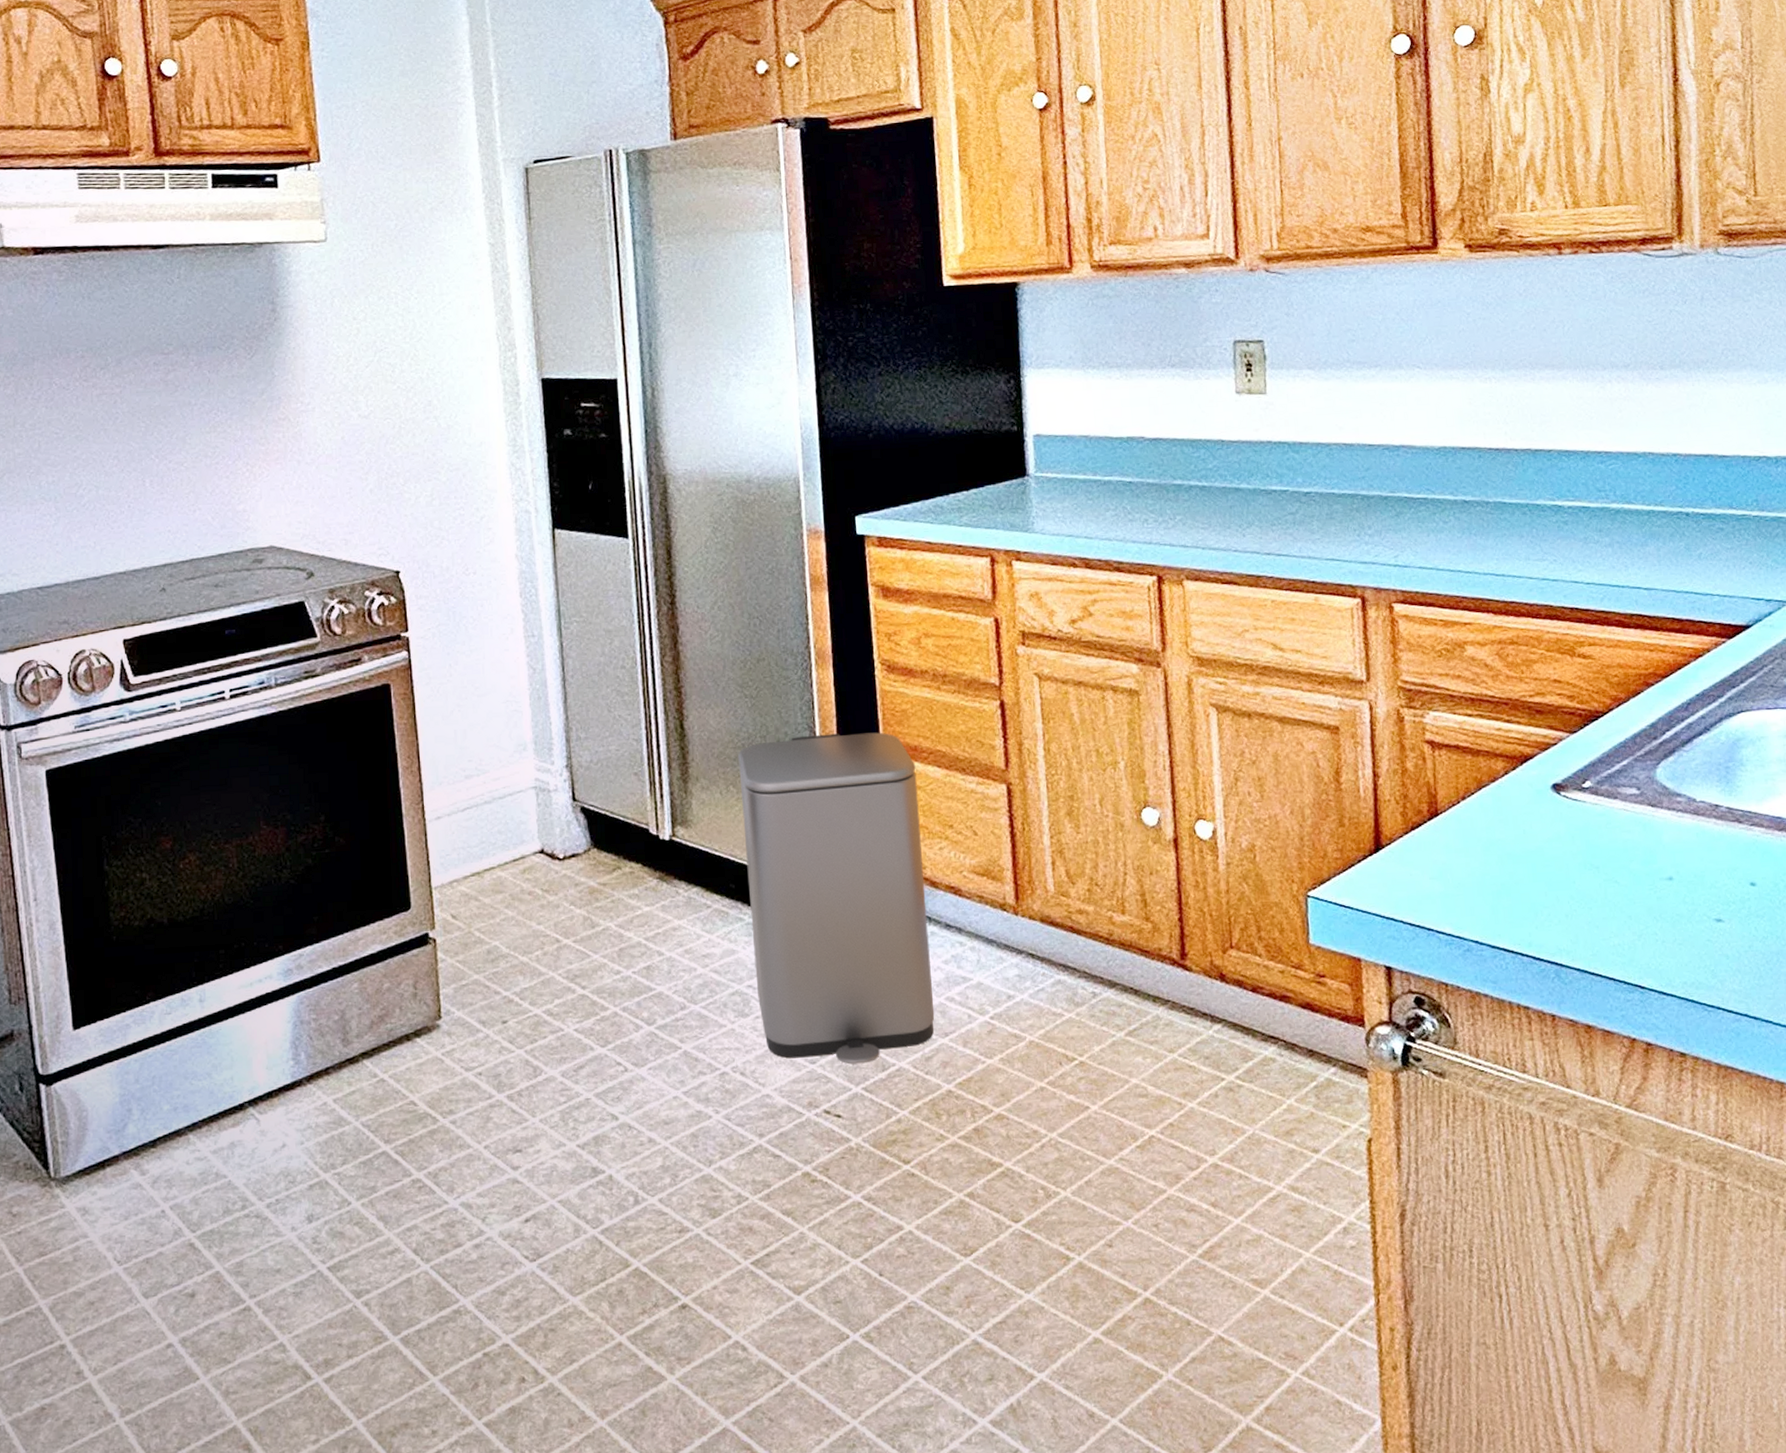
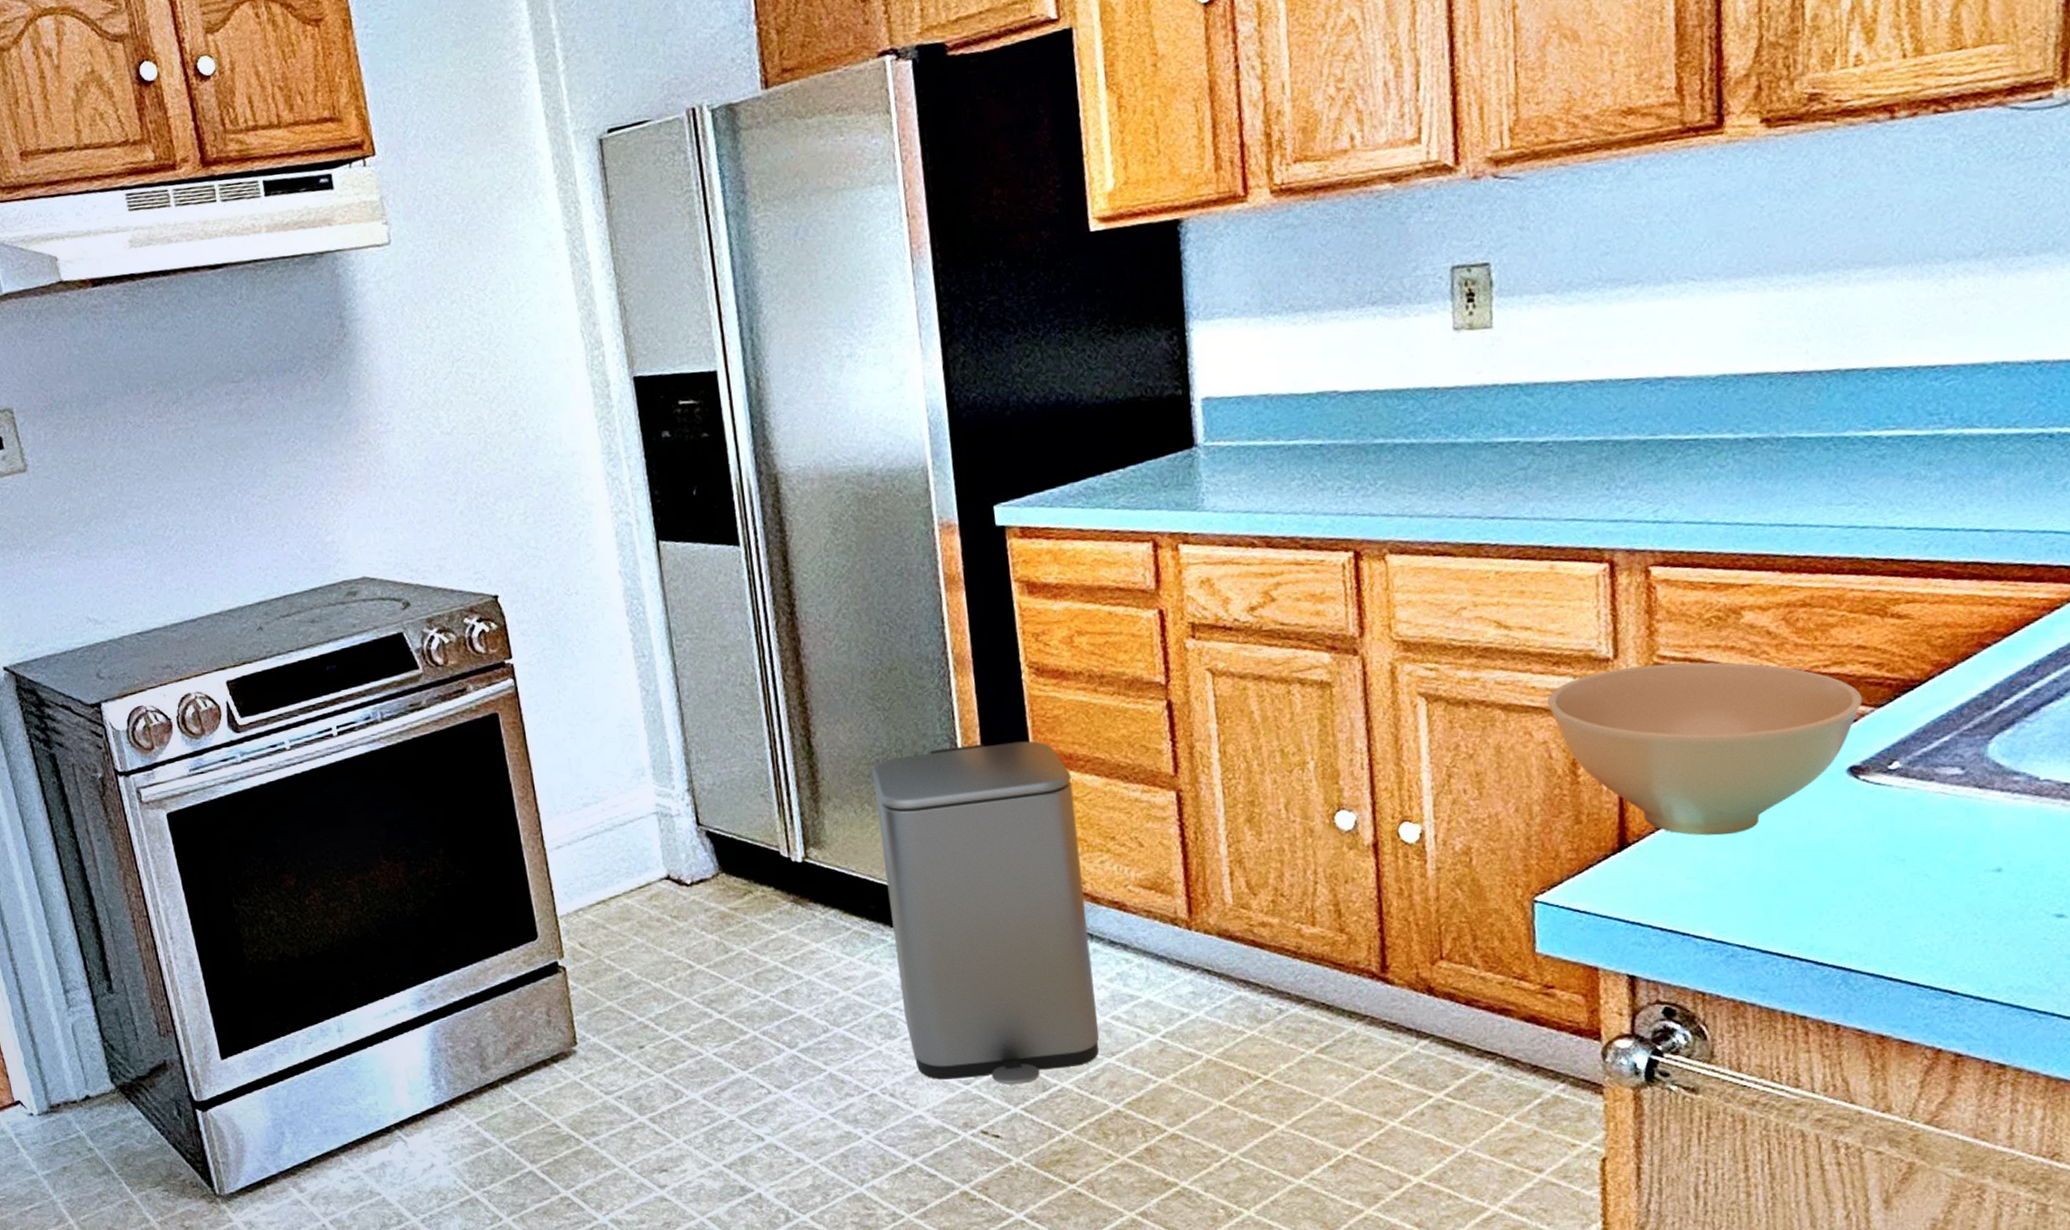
bowl: none [1314,687,1561,841] -> present [1546,662,1863,836]

